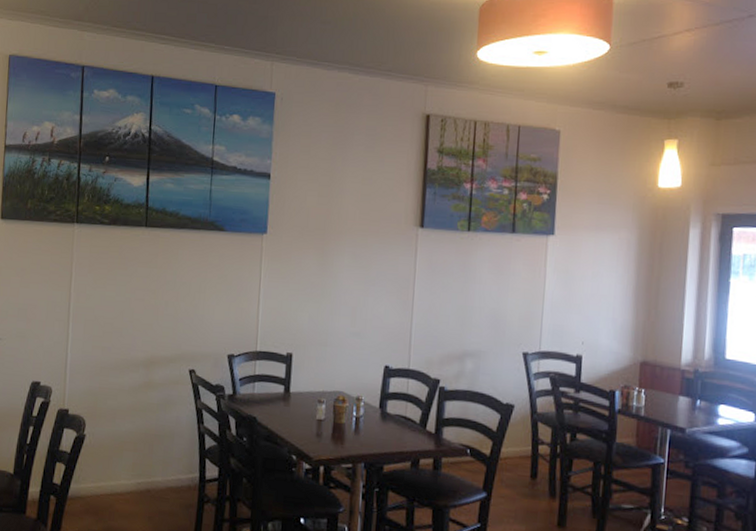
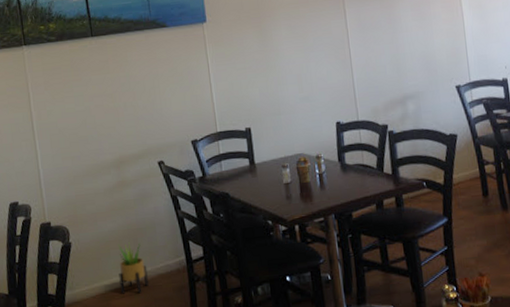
potted plant: none [126,447,158,503] -> present [118,242,149,294]

